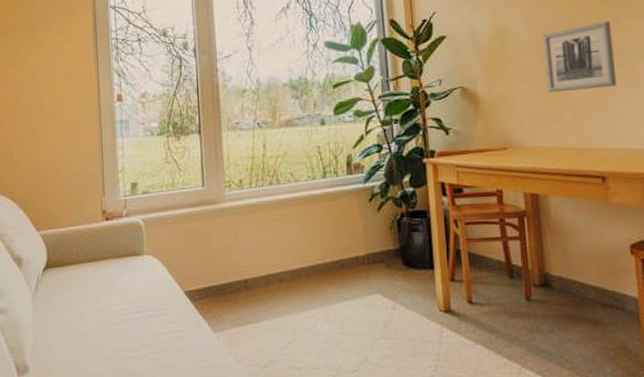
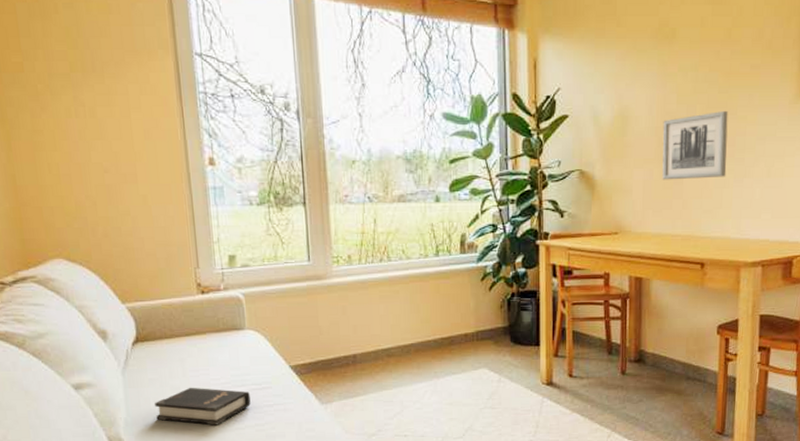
hardback book: none [59,313,147,354] -> present [155,387,251,426]

